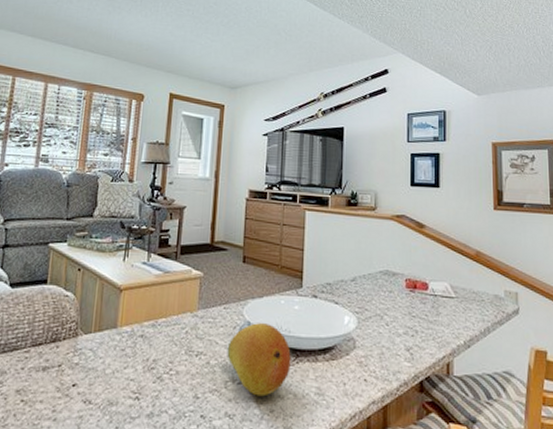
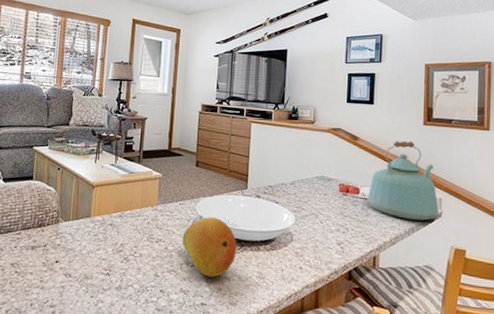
kettle: none [437,227,515,319] -> present [367,140,439,221]

